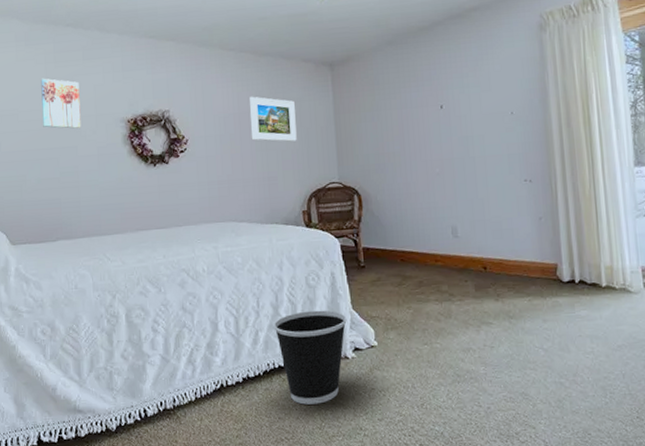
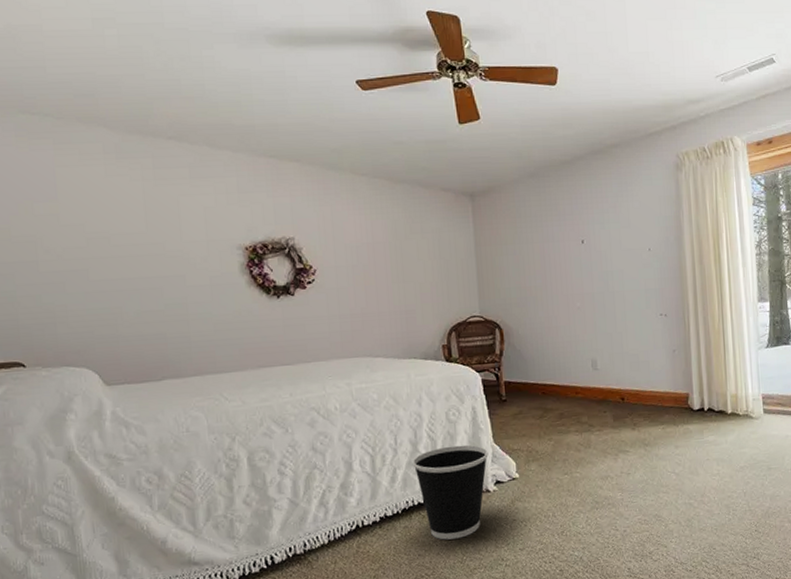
wall art: present [41,78,81,129] -> none [137,197,190,256]
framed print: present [250,96,297,142] -> none [385,225,436,274]

